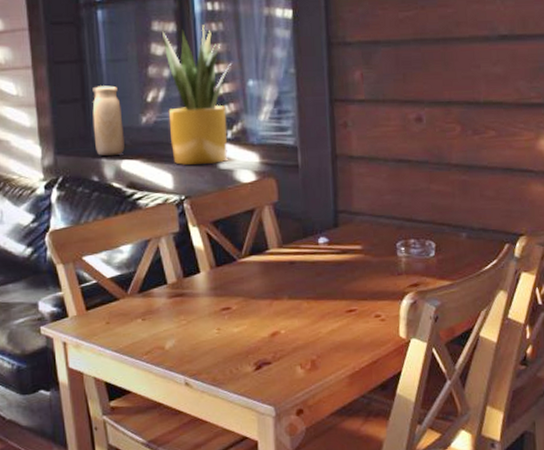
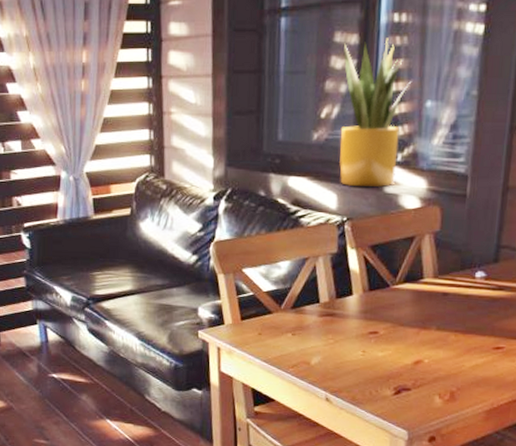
vase: present [92,85,125,157] -> none [265,98,295,172]

